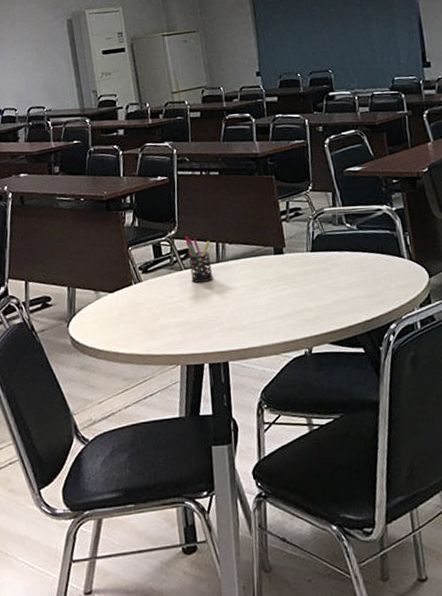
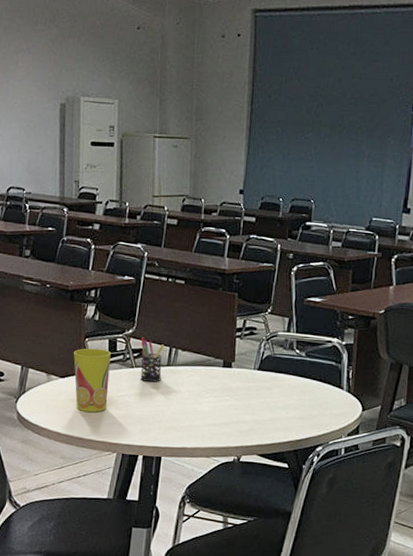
cup: none [119,255,162,325] -> present [73,348,111,412]

